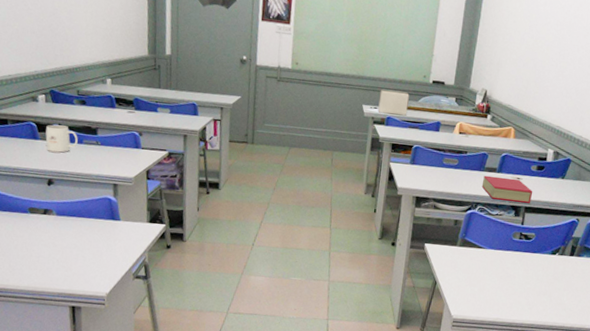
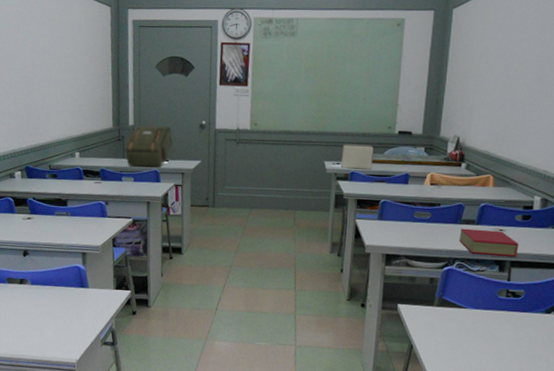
mug: present [45,124,78,153] -> none [21,198,50,225]
backpack: none [160,55,212,101] -> present [124,125,173,168]

